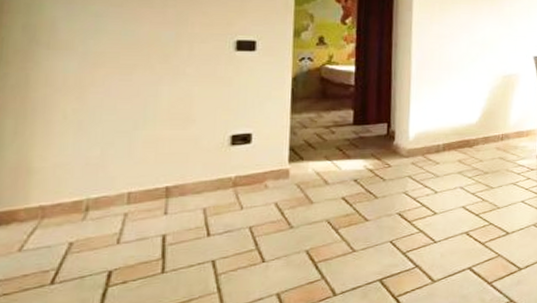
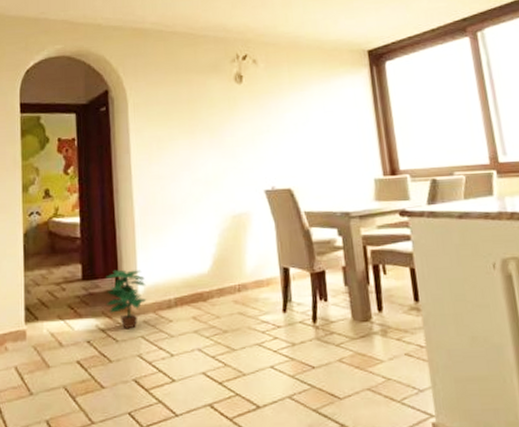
potted plant: none [376,117,417,170] -> present [106,269,147,330]

